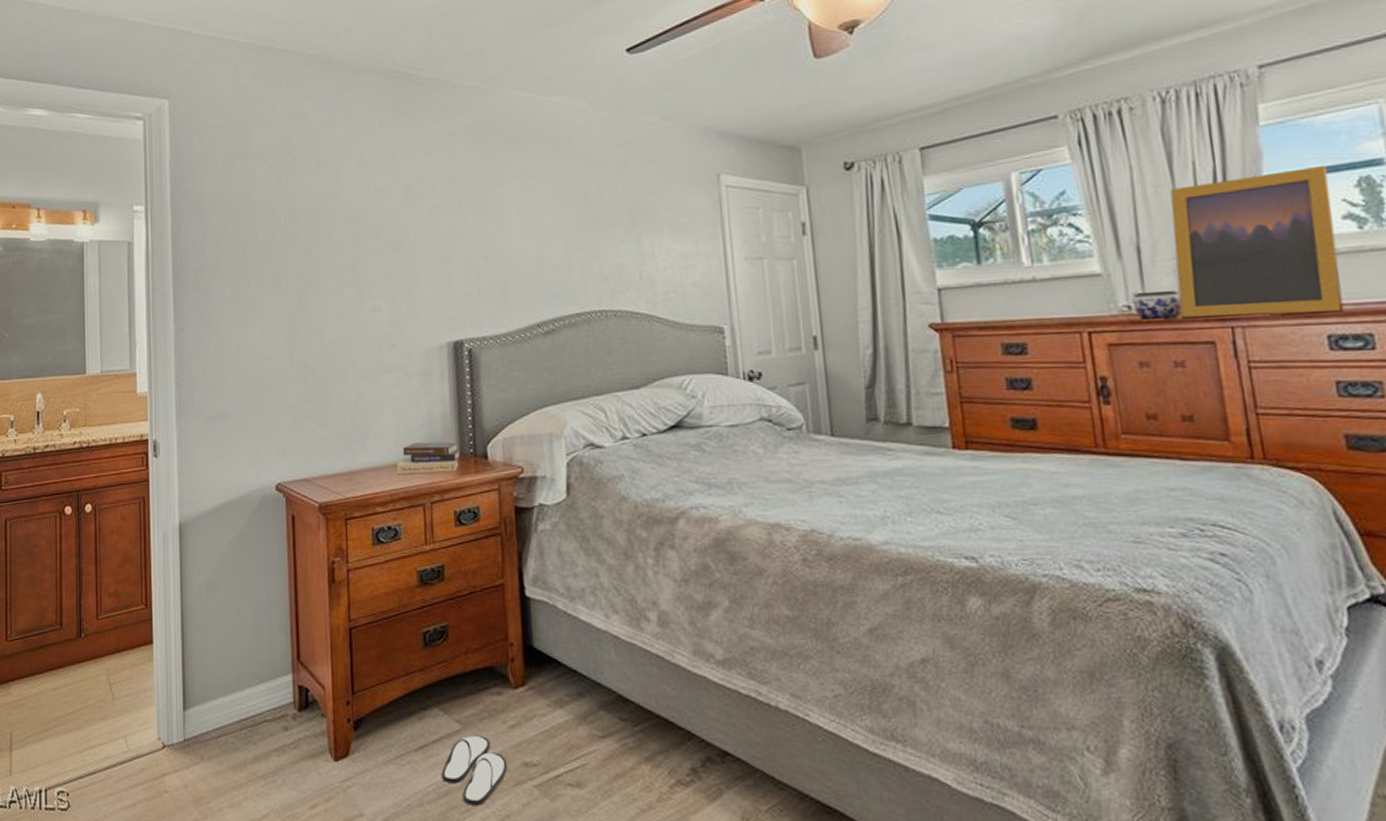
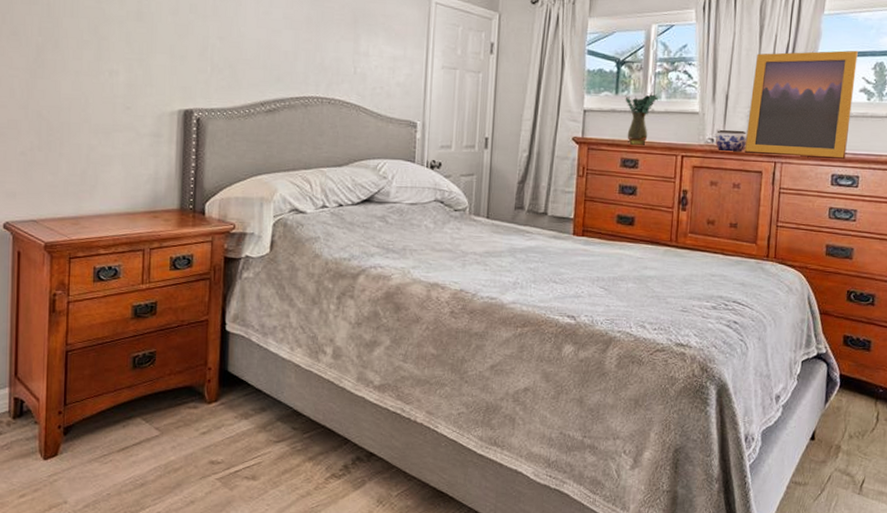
books: present [396,442,460,475] -> none [121,196,181,224]
slippers: present [442,735,508,805] -> none [139,439,196,494]
vase: none [991,255,1040,326] -> present [625,92,659,146]

